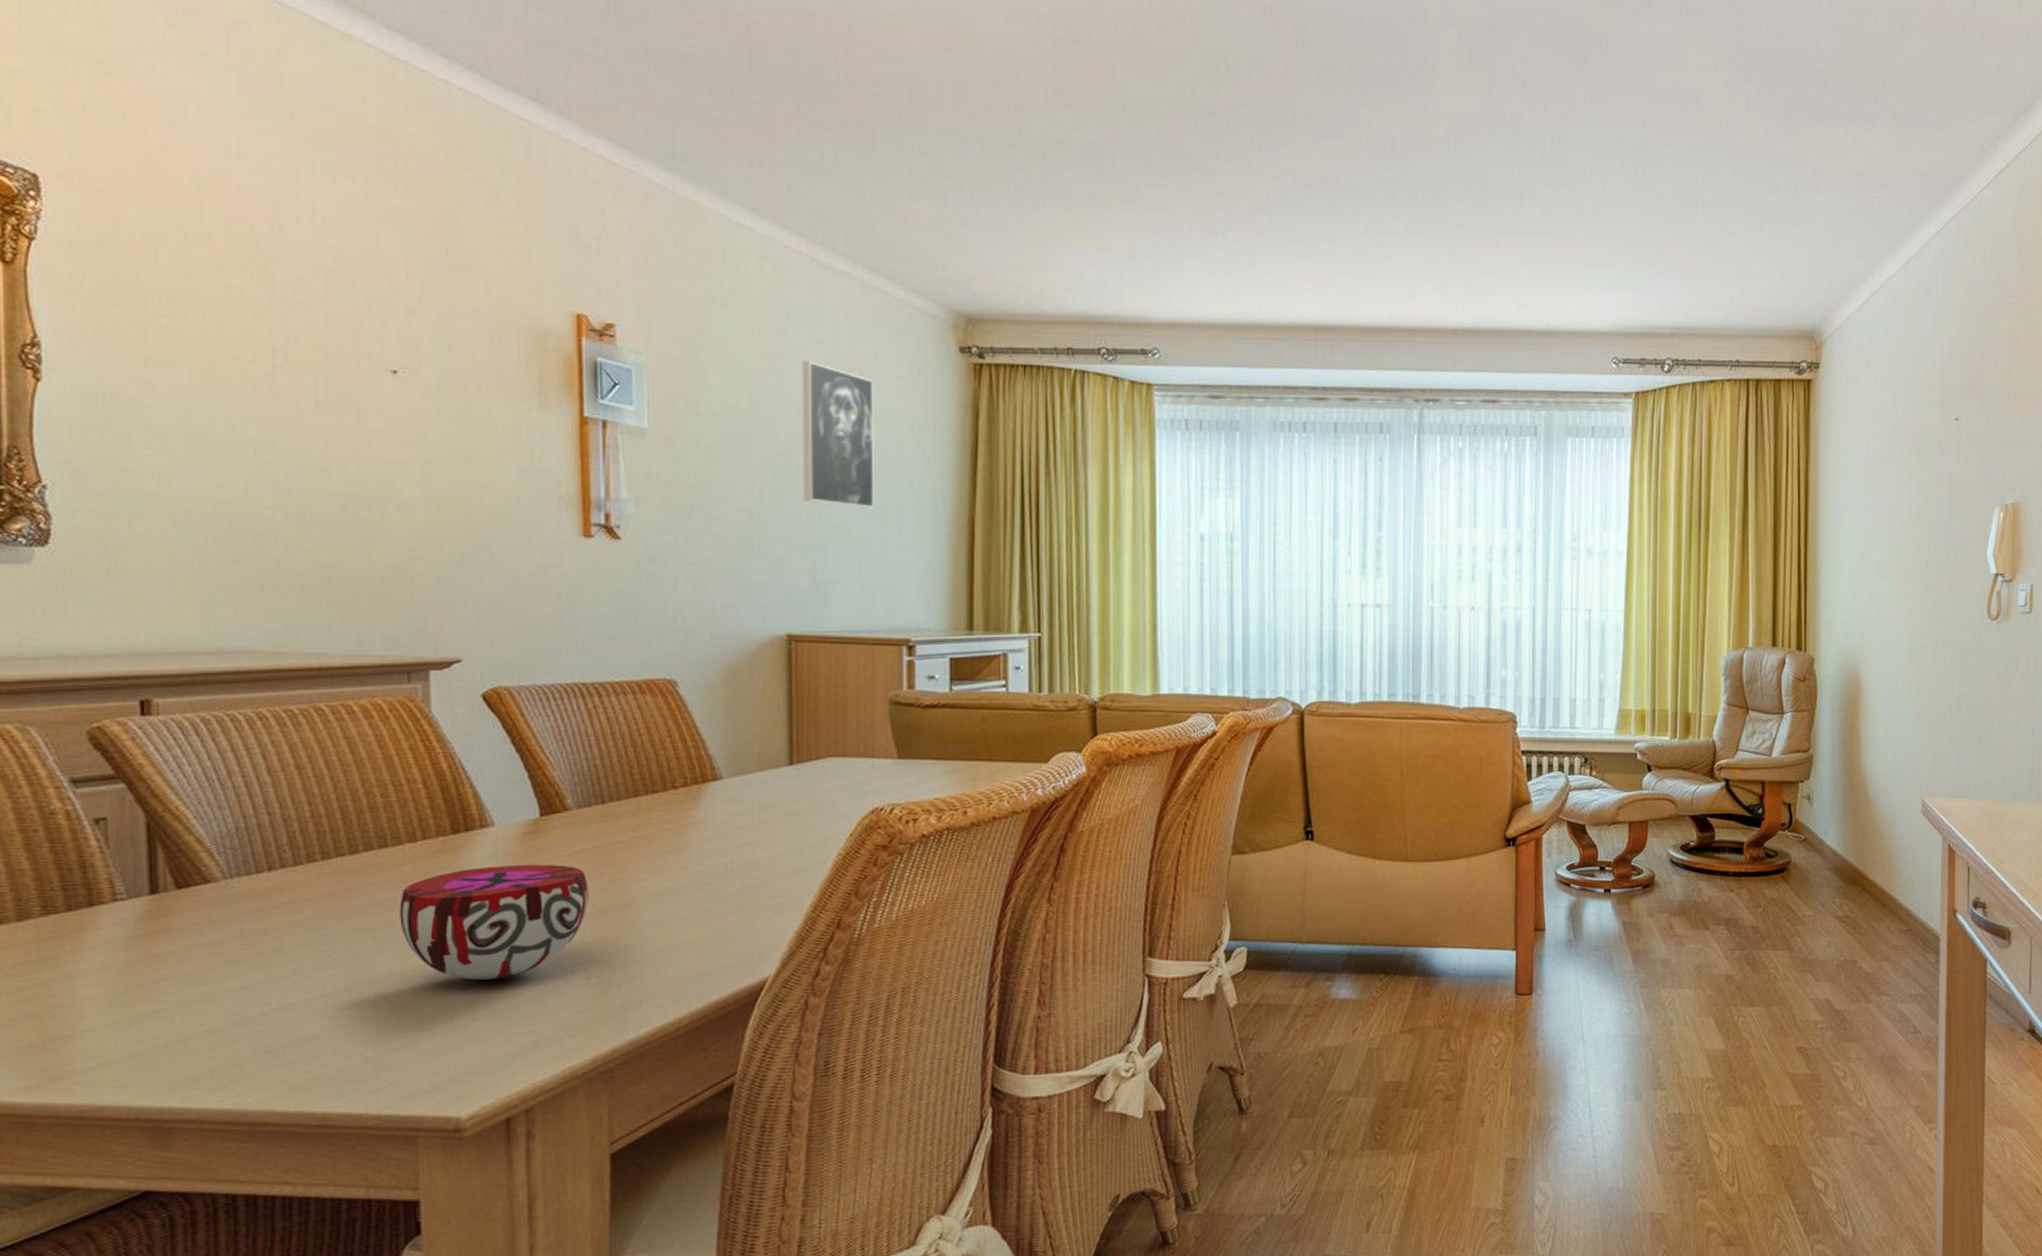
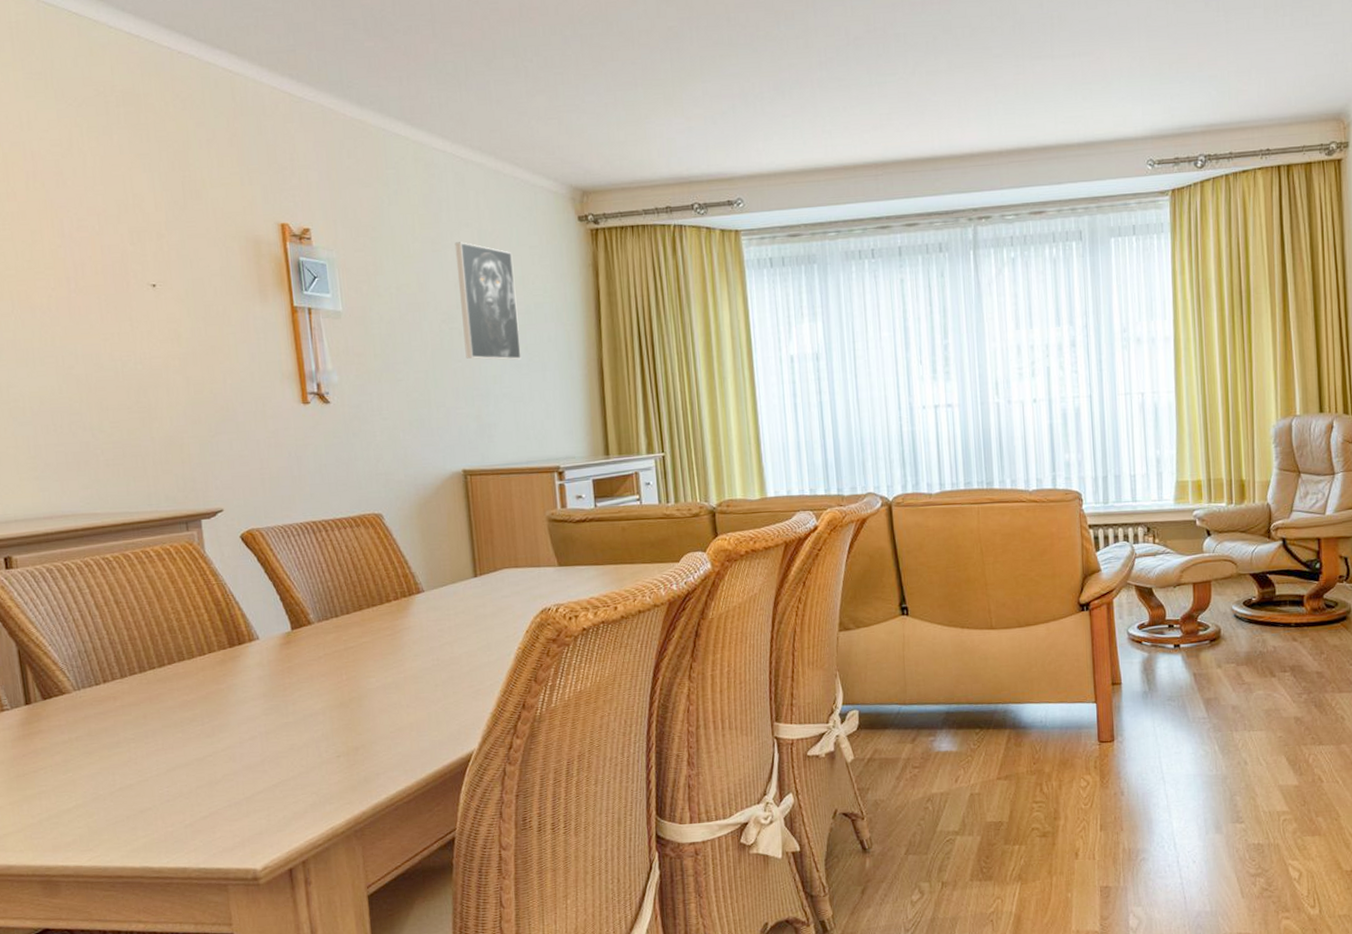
decorative bowl: present [399,864,588,980] -> none [197,667,333,761]

